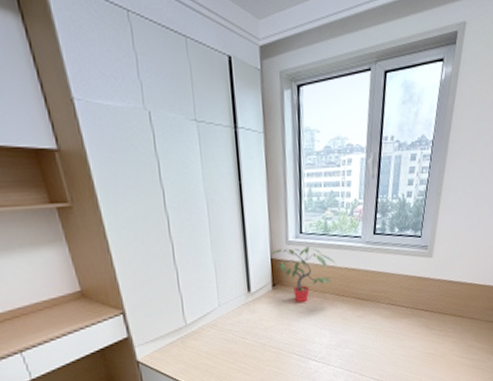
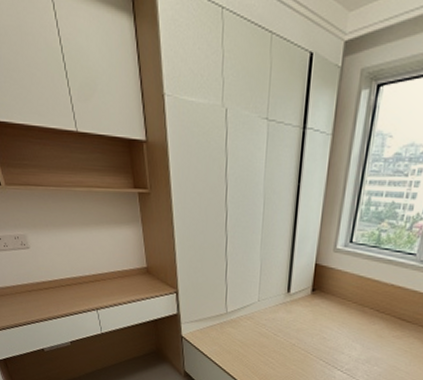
potted plant: present [271,247,336,303] -> none [317,255,382,313]

